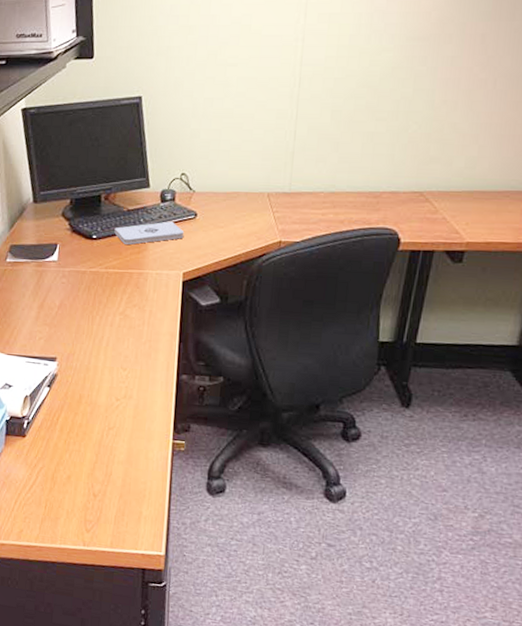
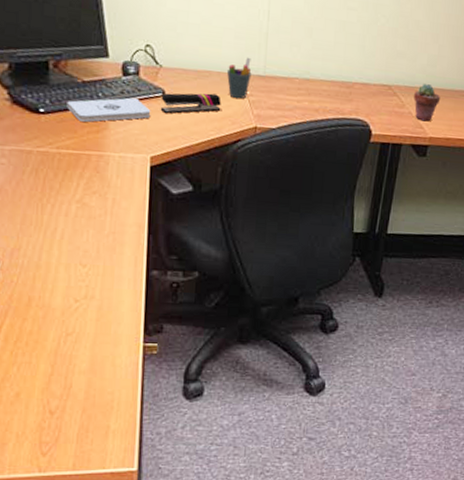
stapler: none [192,212,248,234] -> present [160,93,222,114]
pen holder: none [253,176,277,216] -> present [226,57,252,99]
potted succulent: none [449,187,480,226] -> present [414,84,441,122]

